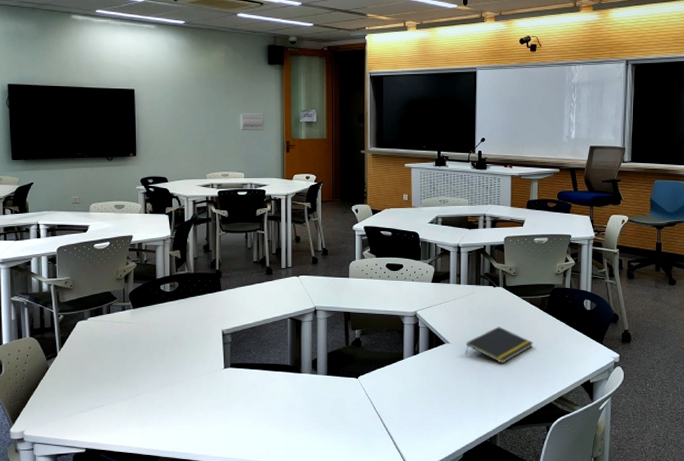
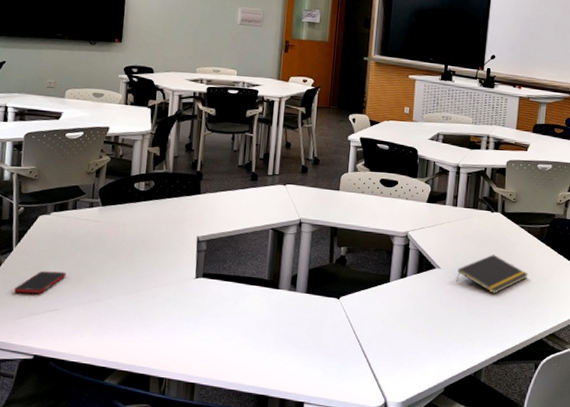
cell phone: none [62,371,107,393] -> present [14,271,67,294]

